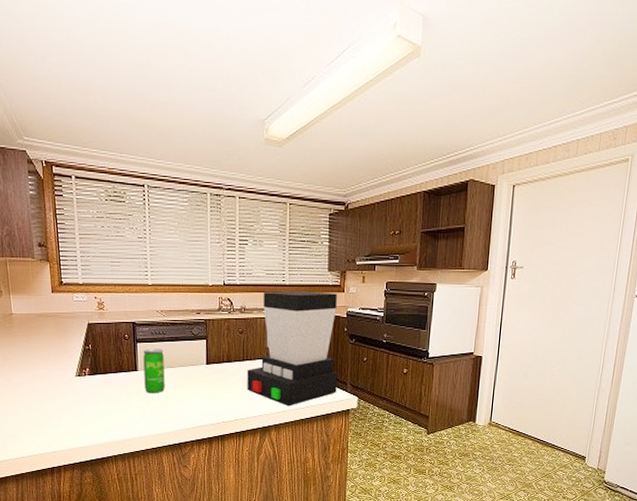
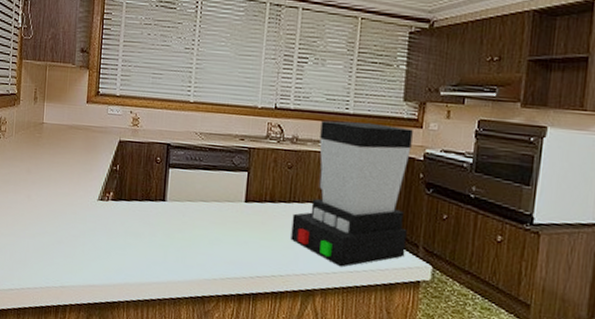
beverage can: present [143,349,165,394] -> none [171,176,198,231]

